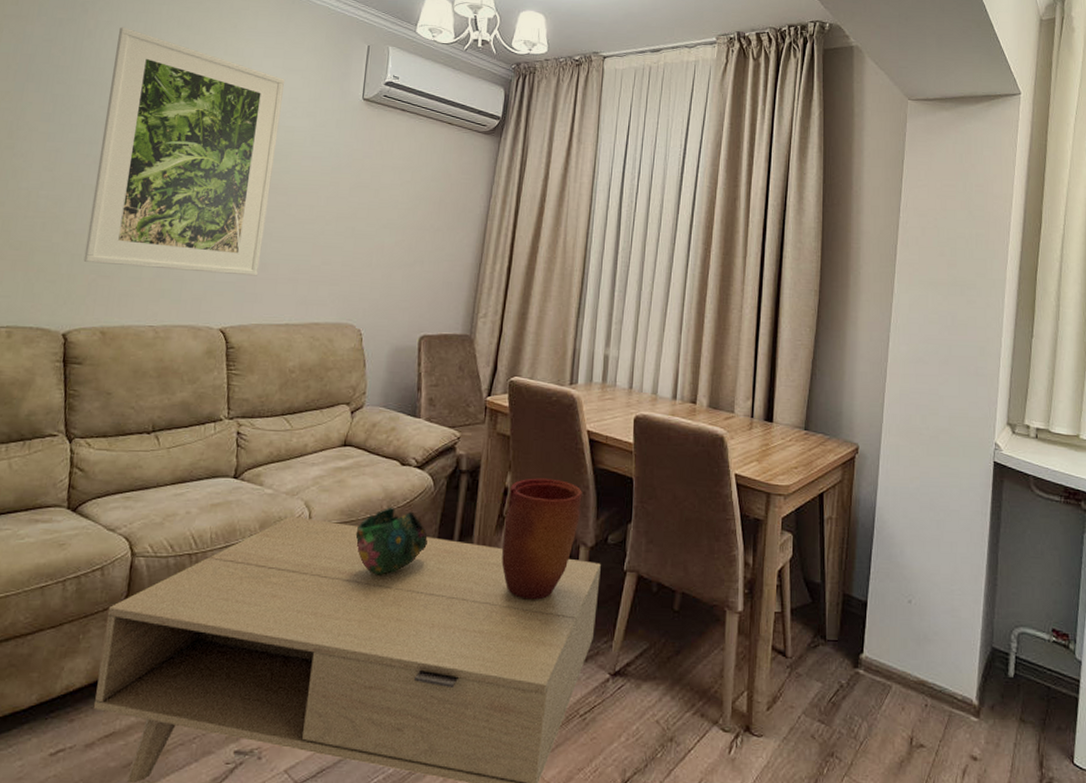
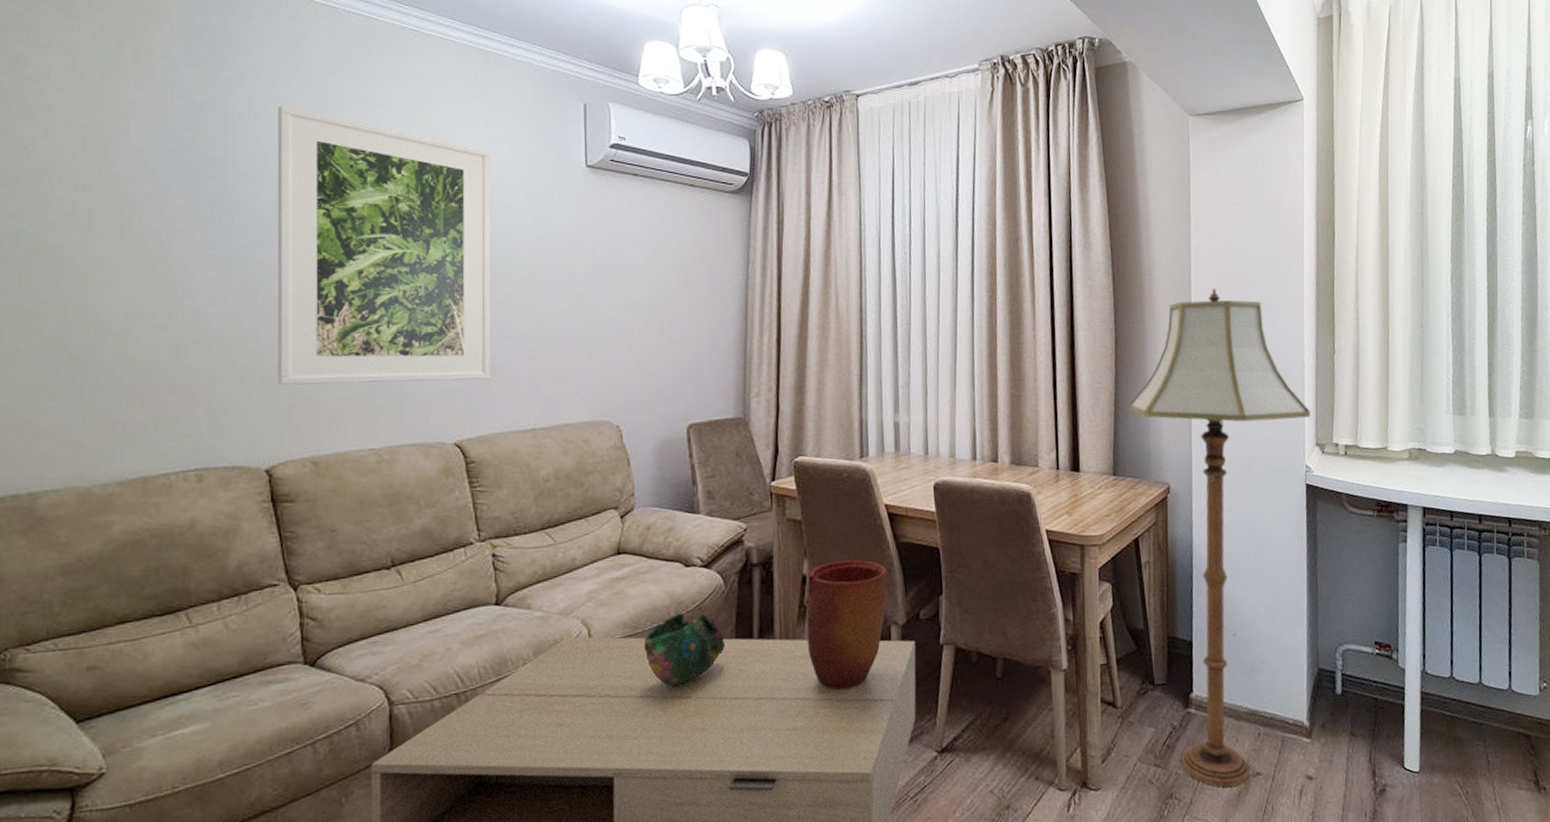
floor lamp: none [825,263,1005,754] -> present [1128,288,1312,787]

